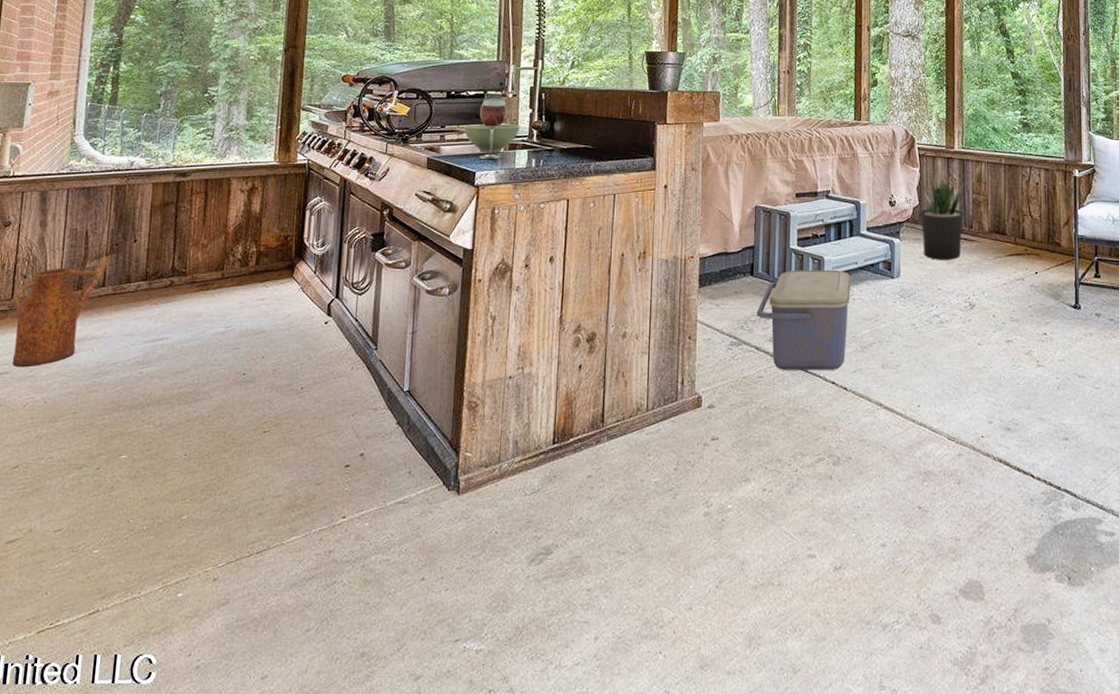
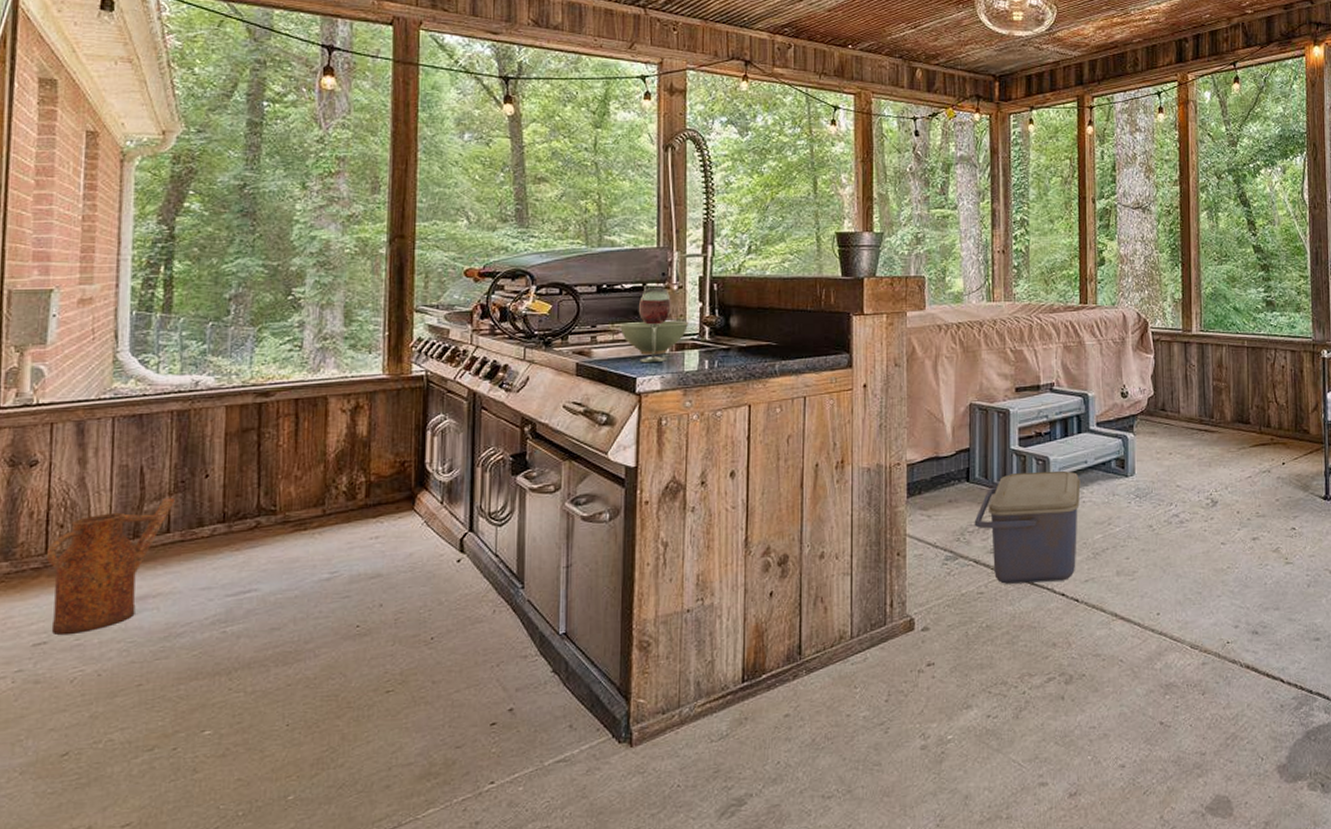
planter: present [920,173,964,260] -> none [1155,360,1204,455]

